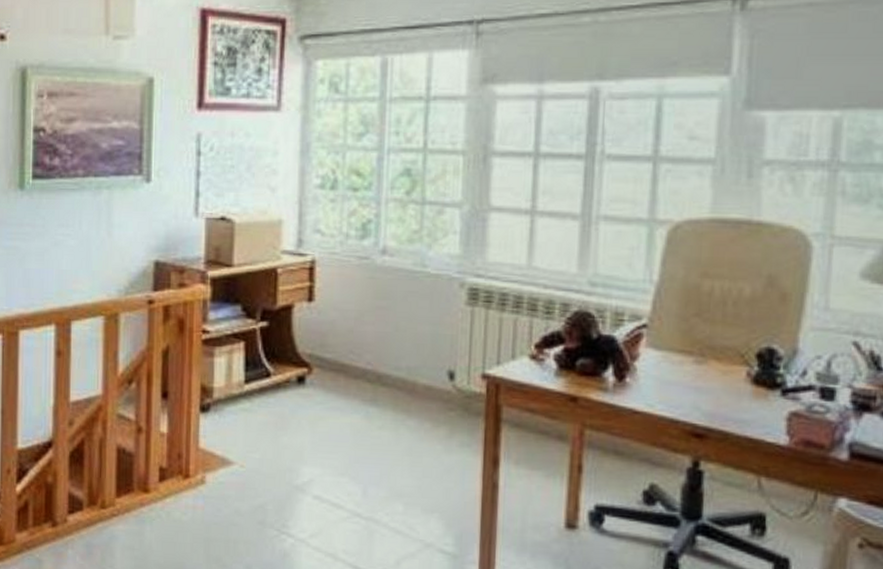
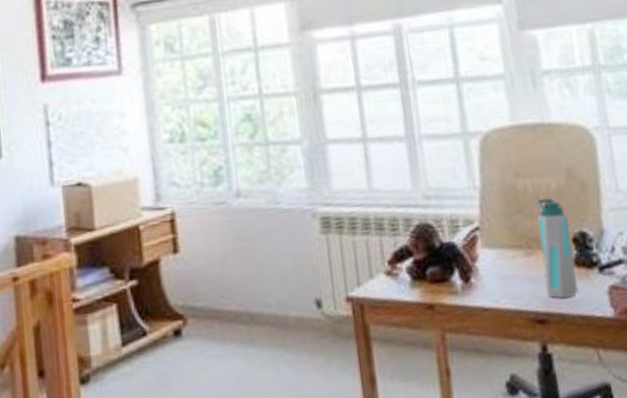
water bottle: none [711,305,757,415] -> present [536,198,579,298]

